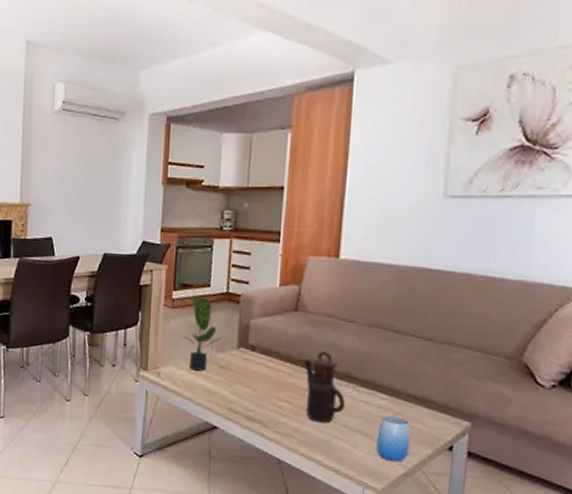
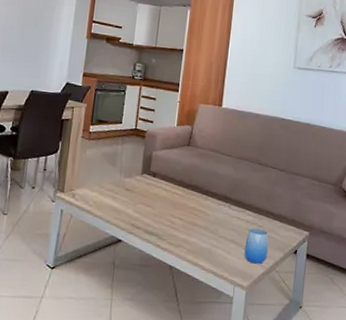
potted plant: present [183,295,223,371] -> none [96,129,130,193]
teapot: present [302,350,345,423] -> none [192,177,223,235]

